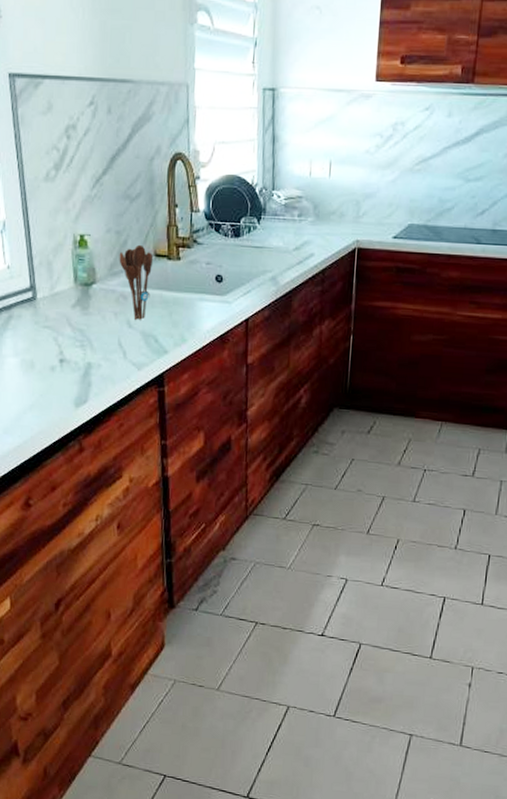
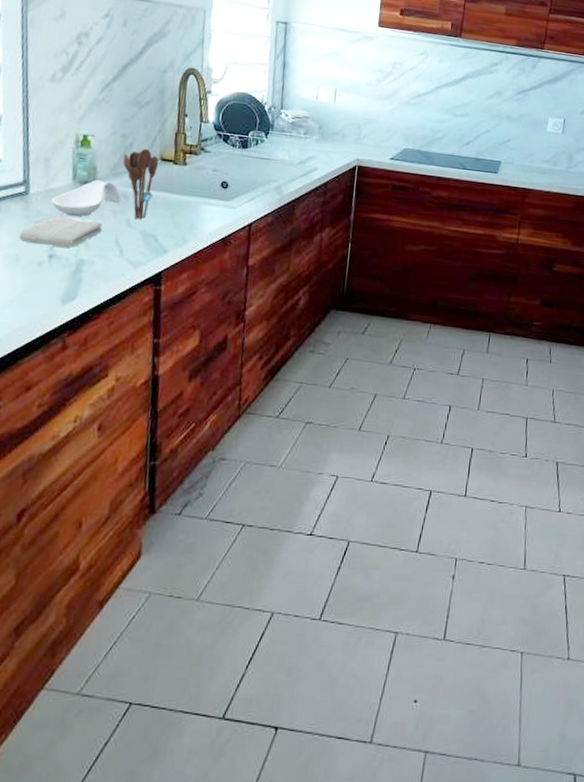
washcloth: none [31,321,105,351] -> present [18,216,103,248]
spoon rest: none [56,280,120,320] -> present [50,179,121,217]

